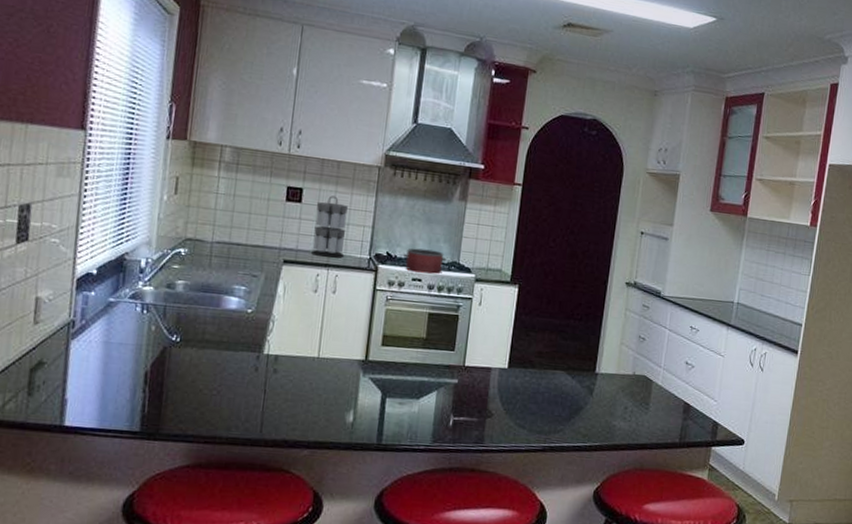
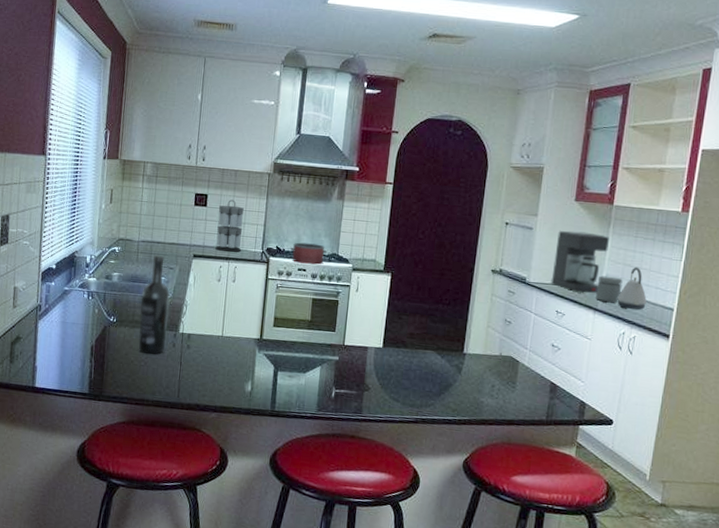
wine bottle: none [209,259,253,381] -> present [138,254,170,354]
coffee maker: none [685,242,743,308] -> present [551,230,609,293]
jar: none [729,290,755,318] -> present [596,275,623,303]
kettle: none [750,281,778,326] -> present [617,267,648,311]

